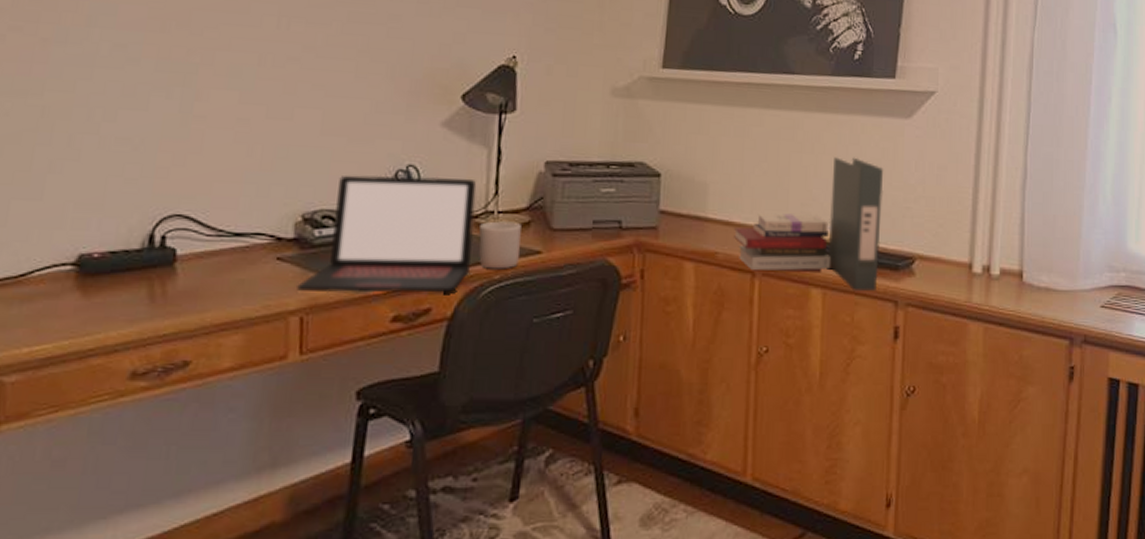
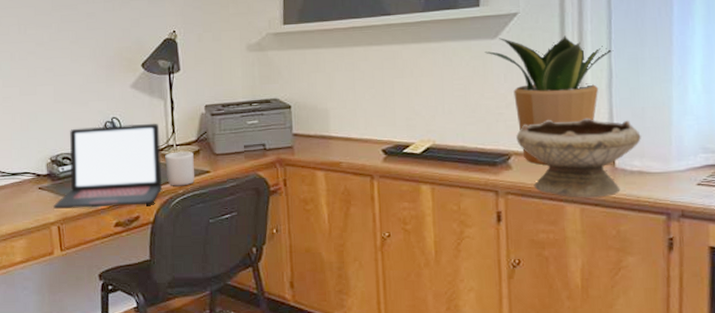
books: present [734,212,830,274] -> none [353,126,436,175]
binder: present [828,157,884,292] -> none [431,76,478,185]
potted plant: none [896,118,1030,275] -> present [484,35,614,166]
bowl: none [923,219,1050,316] -> present [516,118,641,198]

